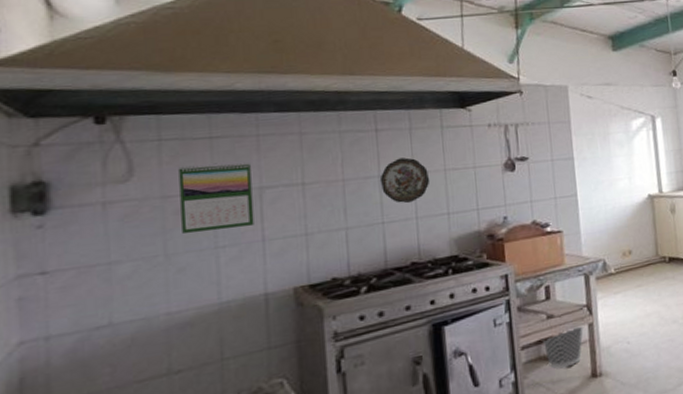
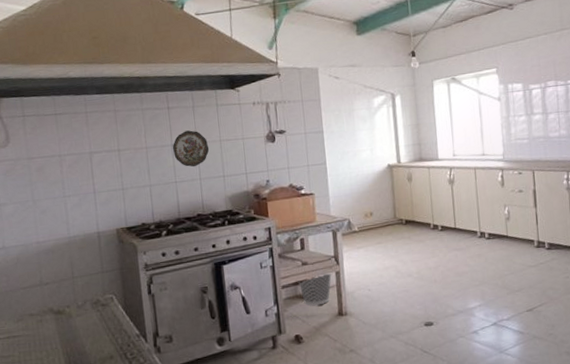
calendar: present [178,162,254,233] -> none [37,133,88,185]

